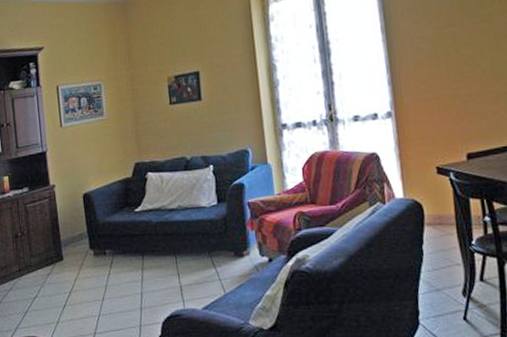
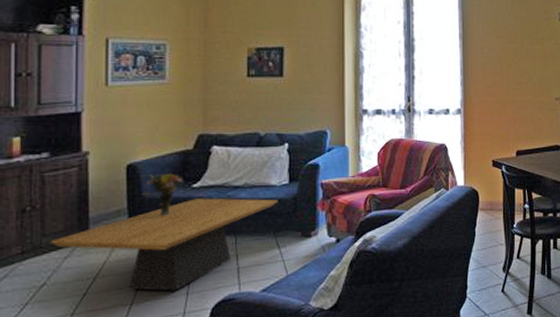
coffee table: none [36,220,210,306] -> present [50,198,278,291]
bouquet: none [97,199,127,239] -> present [142,173,183,216]

